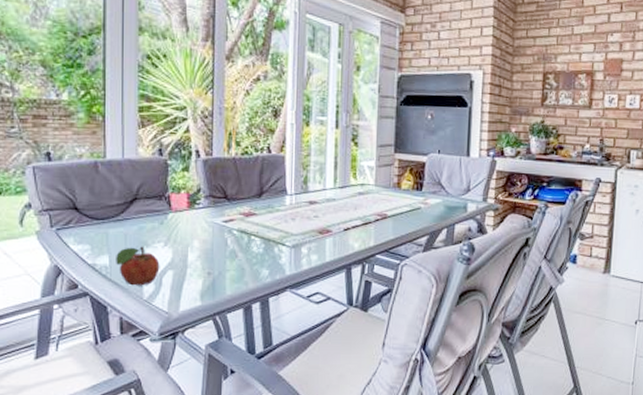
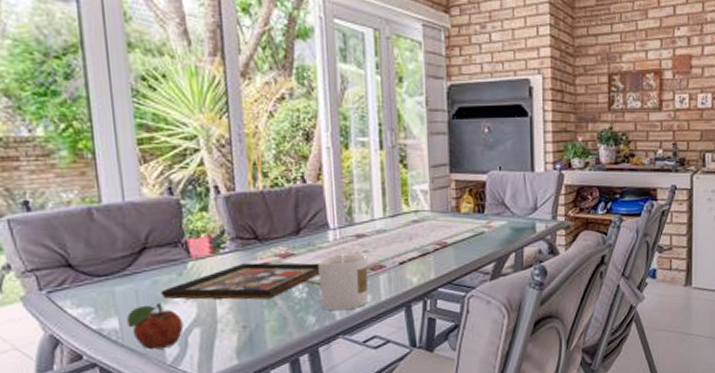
decorative tray: none [145,218,276,251] -> present [161,262,320,301]
candle: none [274,214,317,267] -> present [318,251,369,311]

